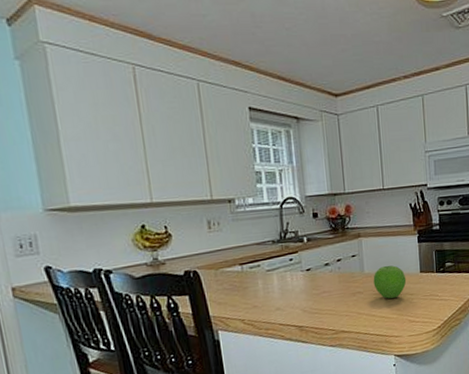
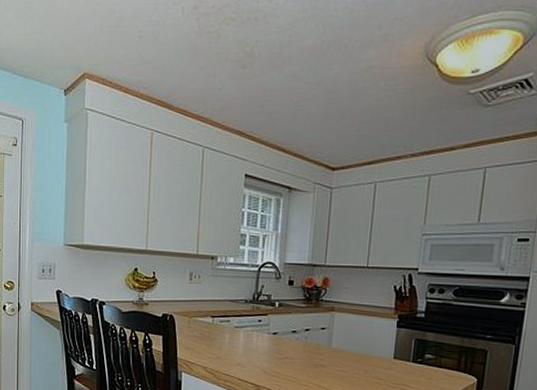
fruit: present [373,265,407,299] -> none [339,344,377,379]

